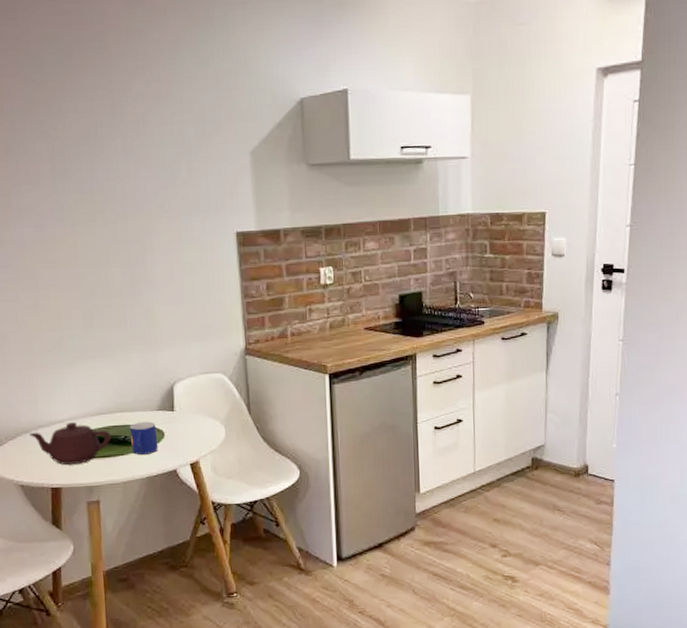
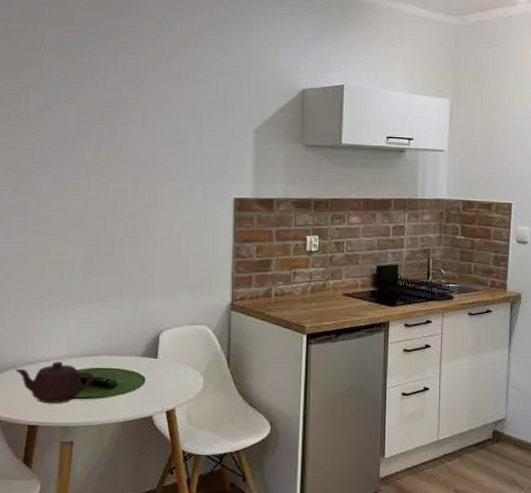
mug: present [129,421,159,455] -> none [112,366,138,399]

